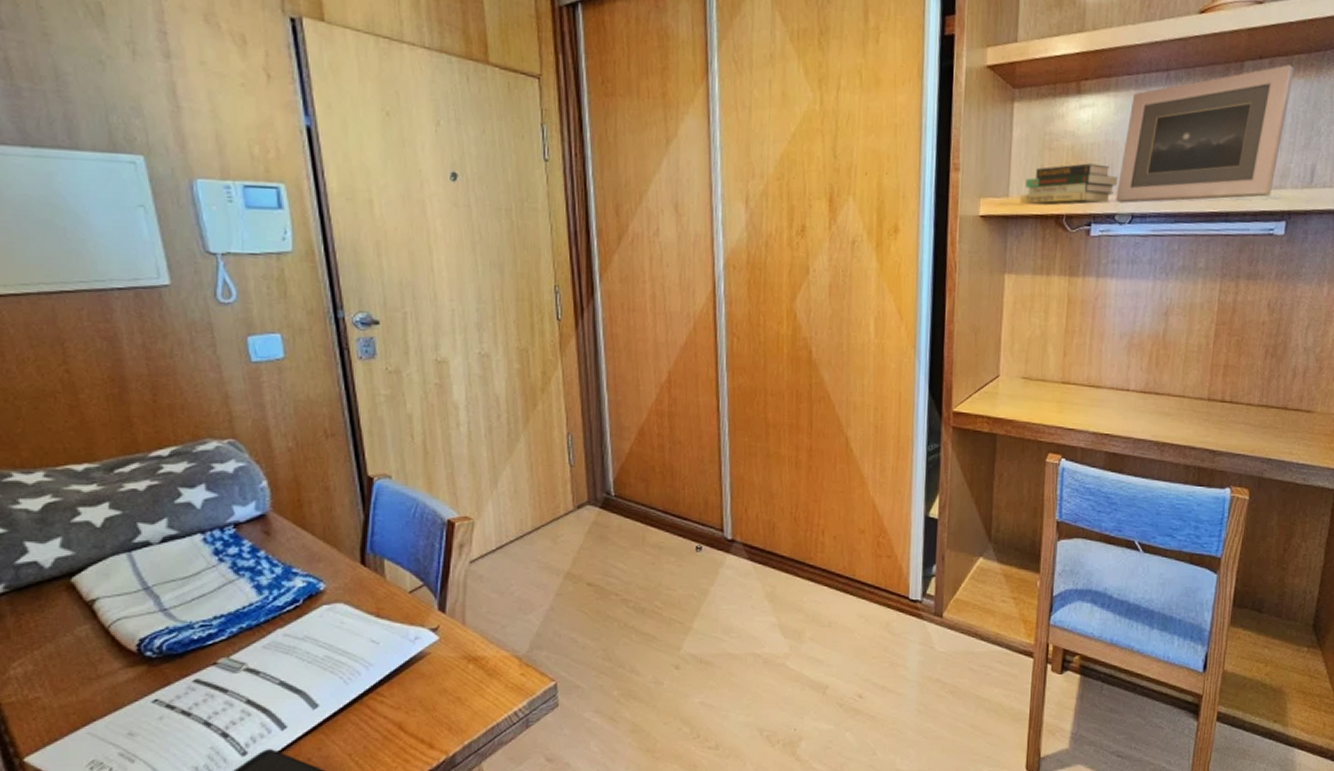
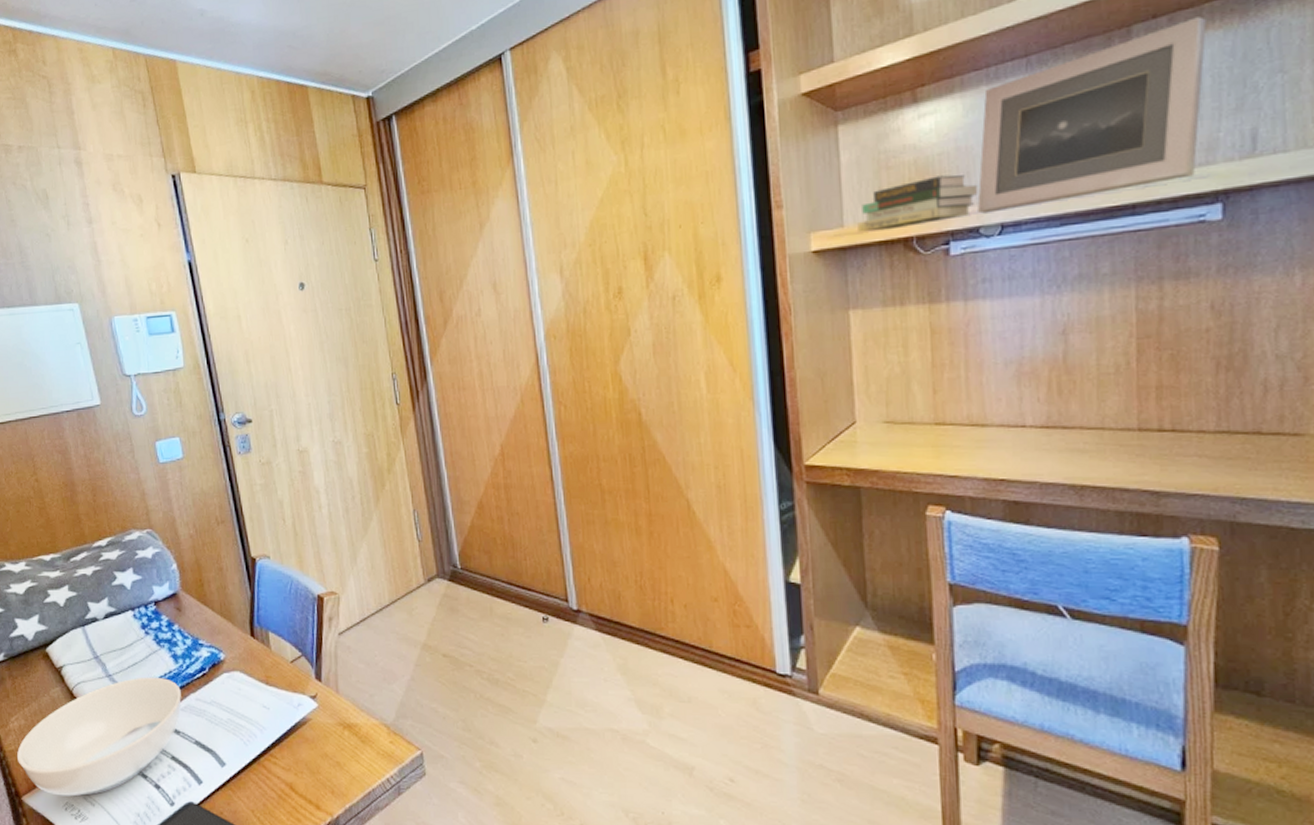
bowl: none [18,610,264,753] -> present [16,677,181,796]

